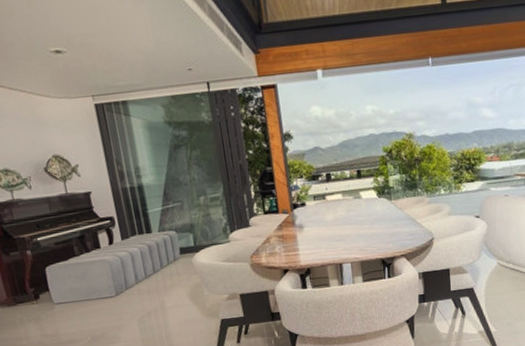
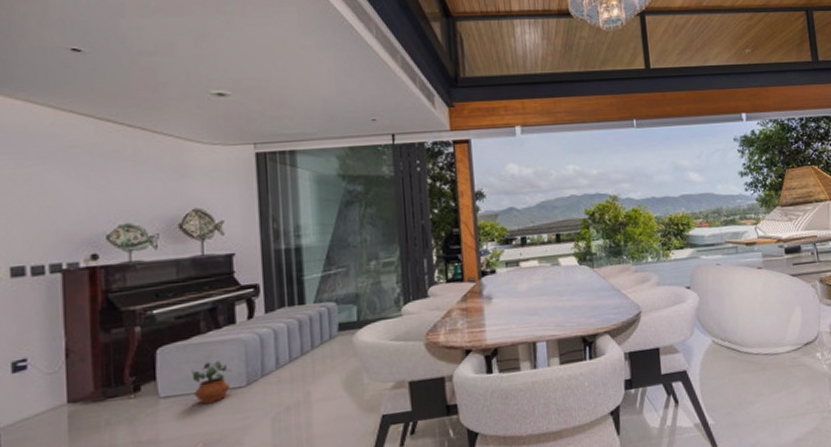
potted plant: none [74,277,105,309] -> present [191,360,232,405]

